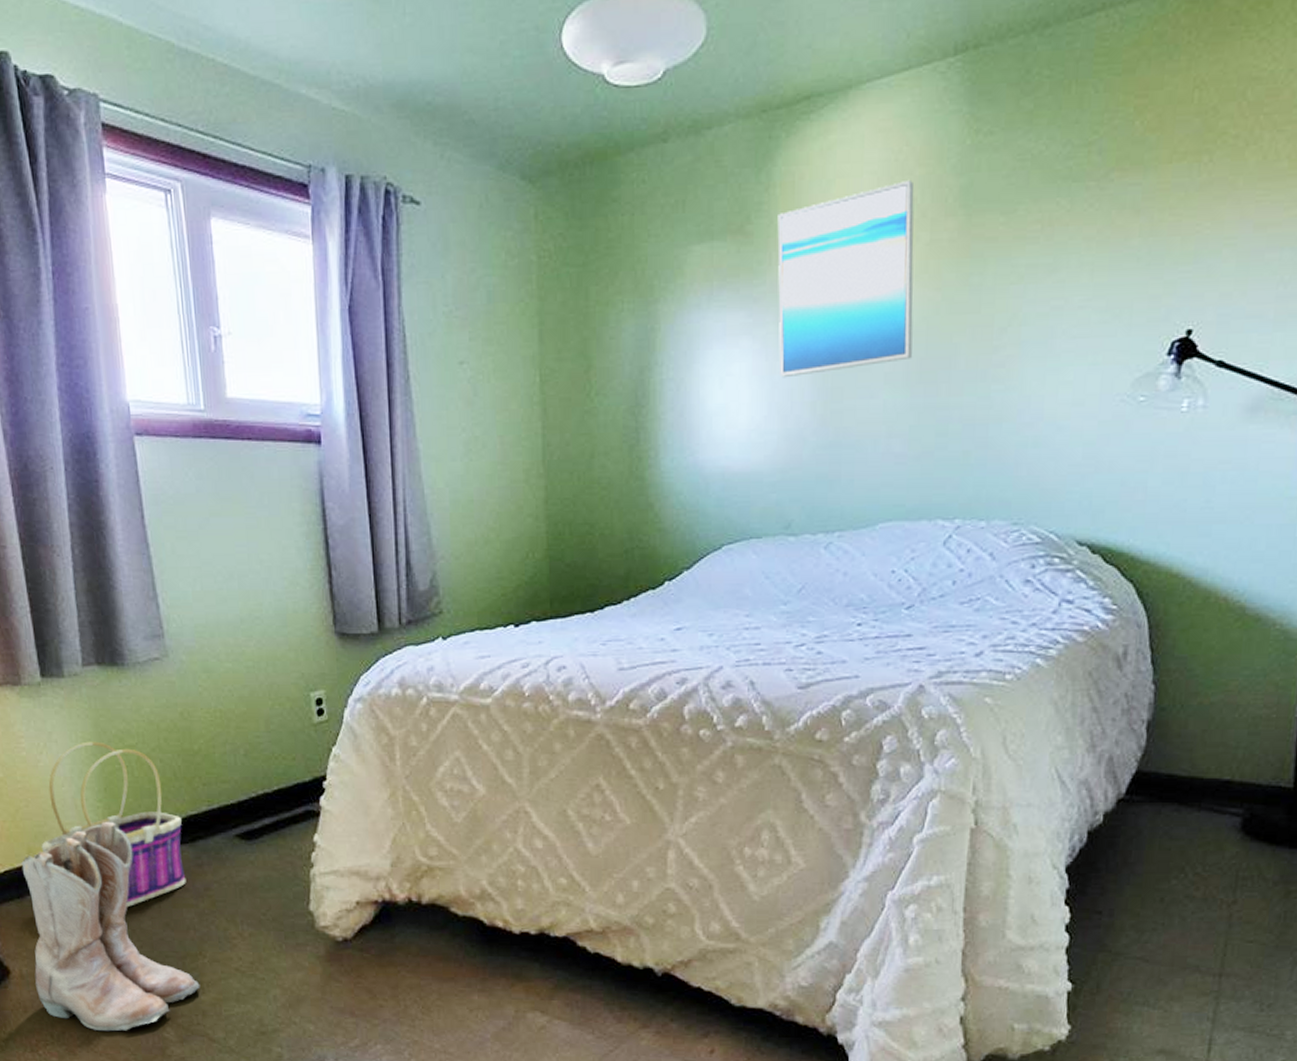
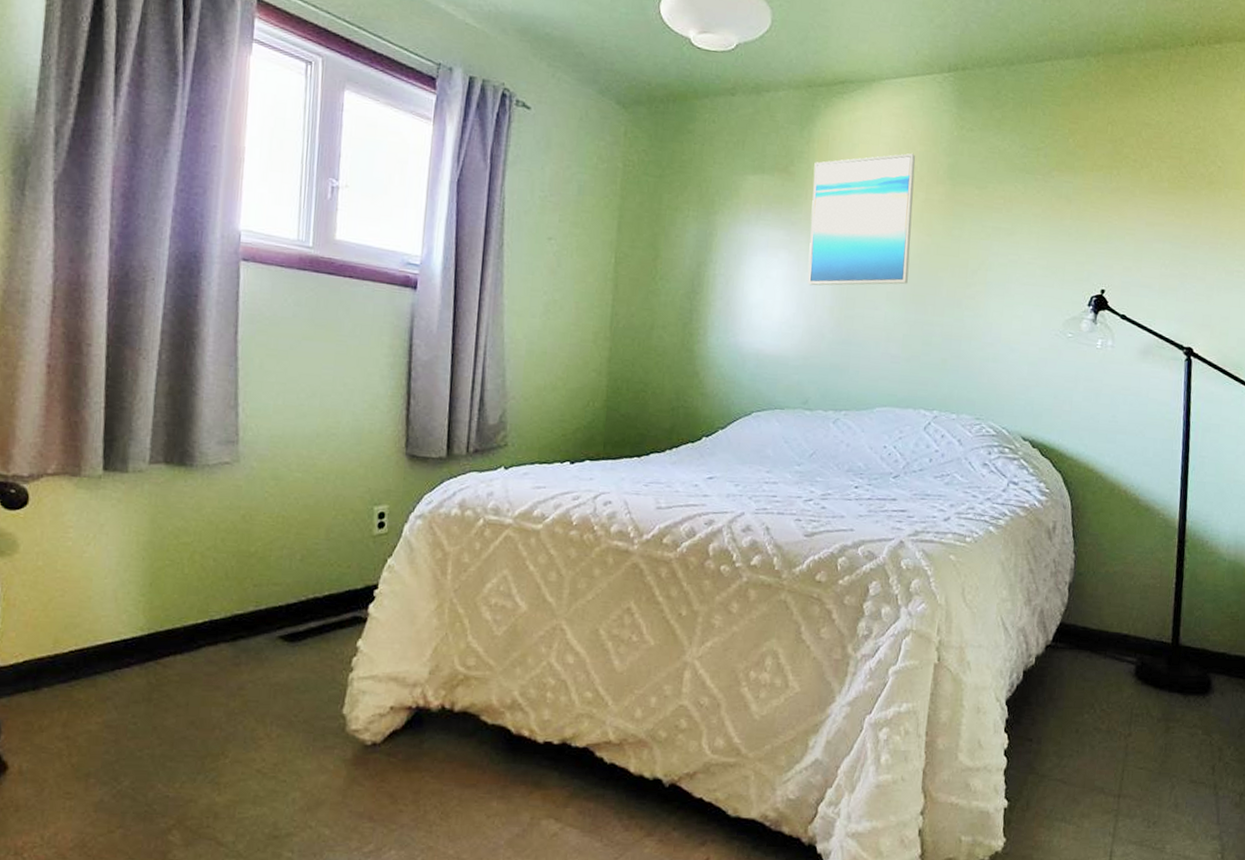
boots: present [21,821,200,1032] -> none [34,615,217,834]
basket: present [41,741,186,908] -> none [69,536,226,704]

